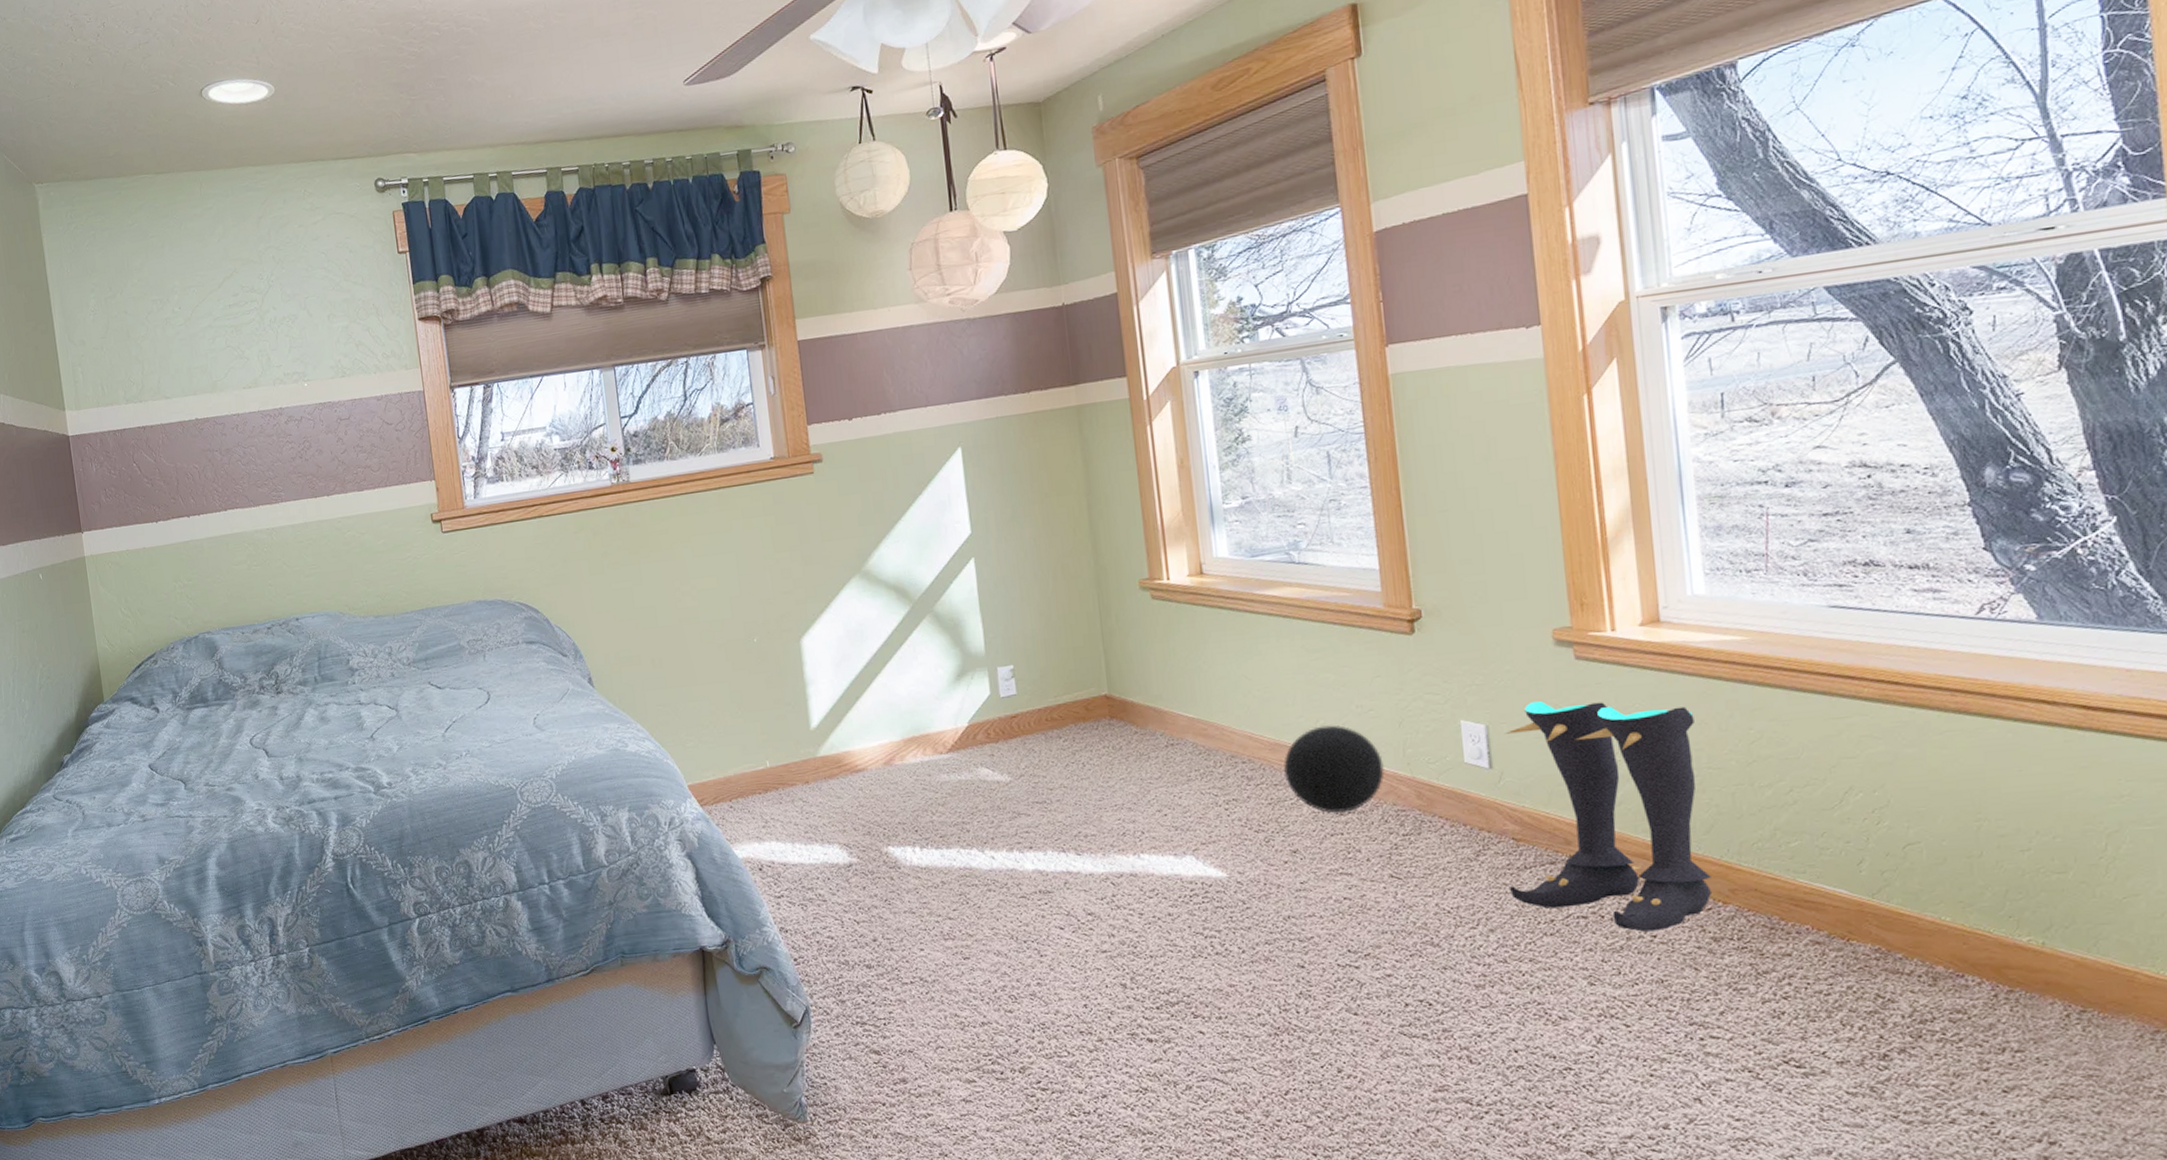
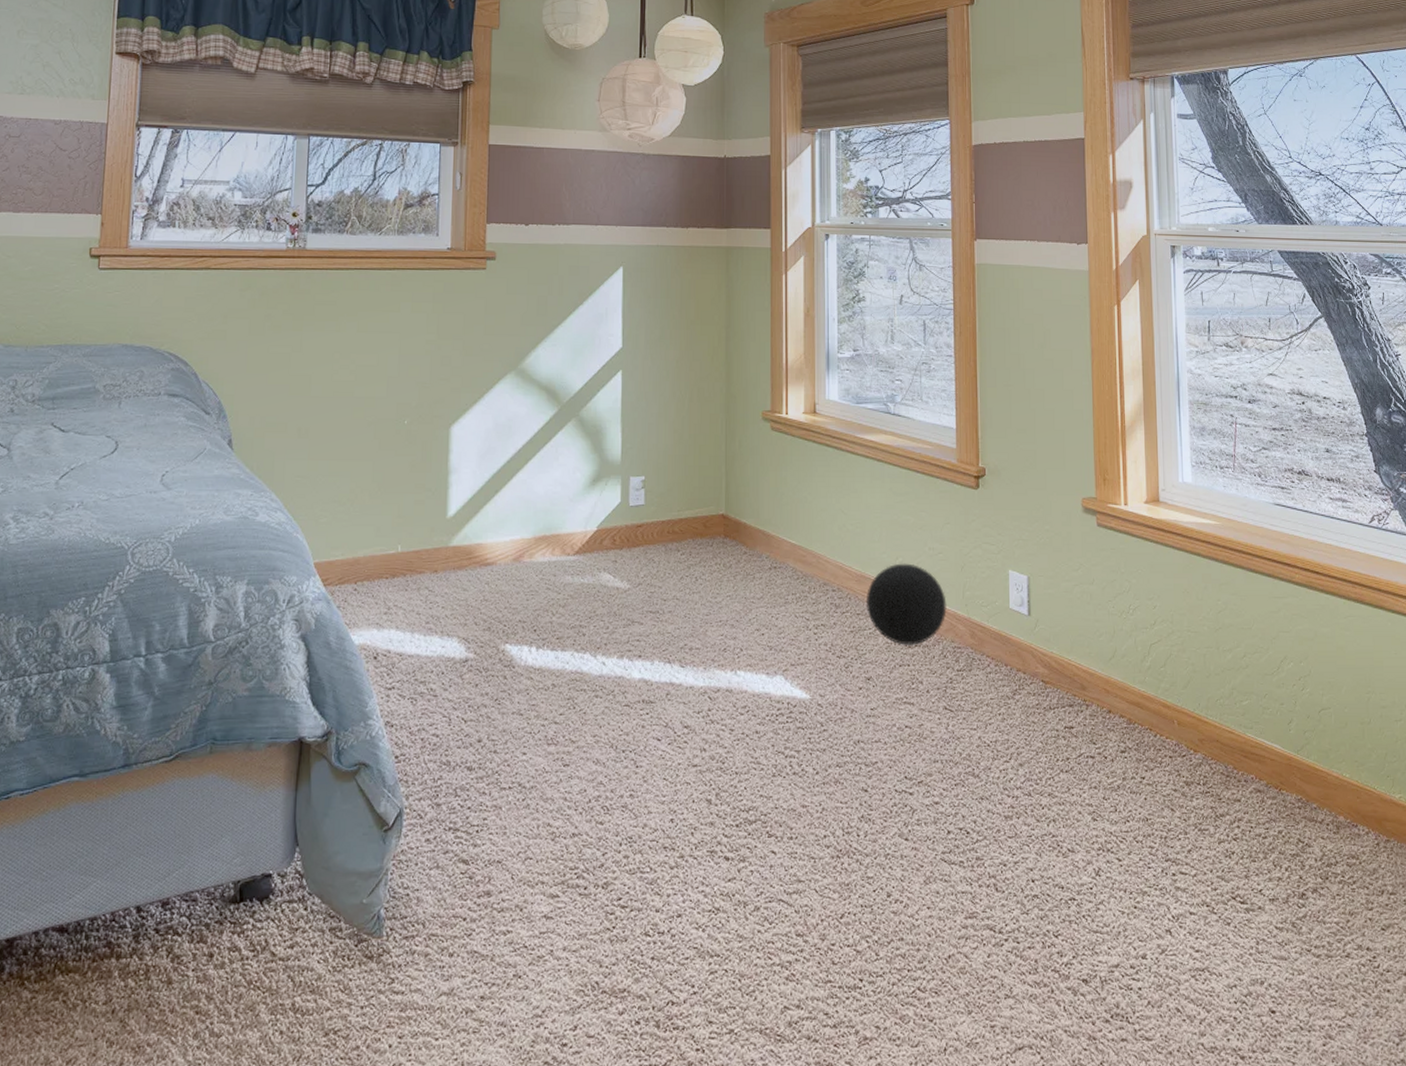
boots: present [1504,701,1711,932] -> none [1036,560,1186,773]

